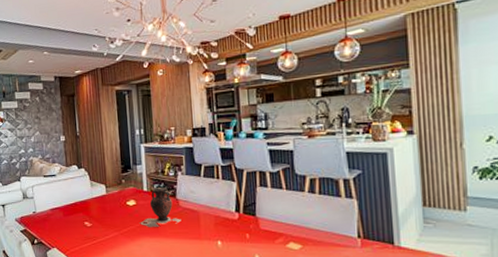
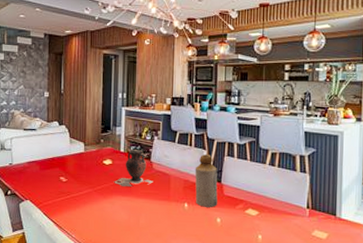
bottle: none [225,187,254,244] -> present [195,154,218,208]

